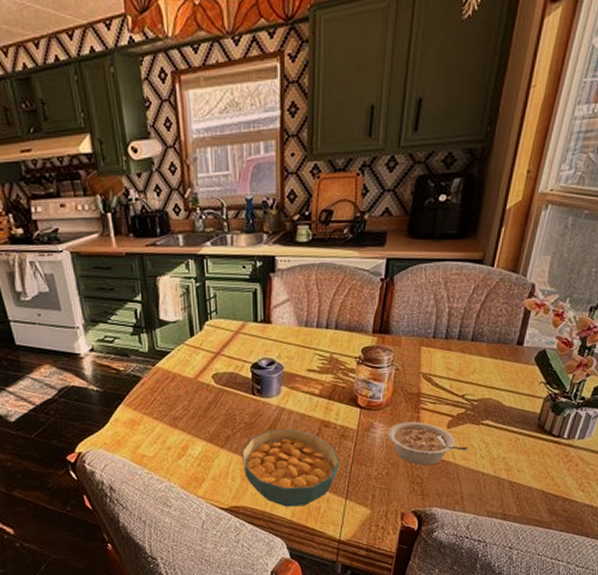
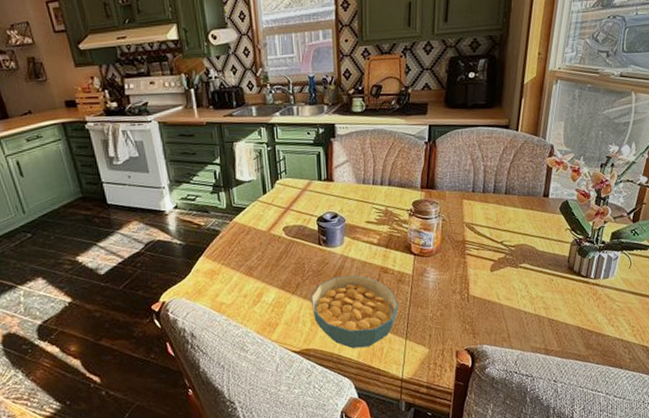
legume: present [387,421,468,466] -> none [439,266,510,307]

